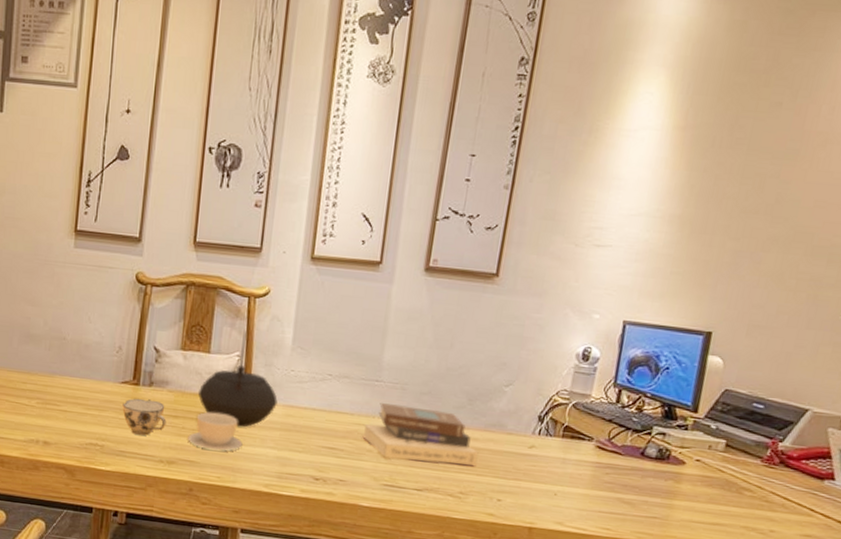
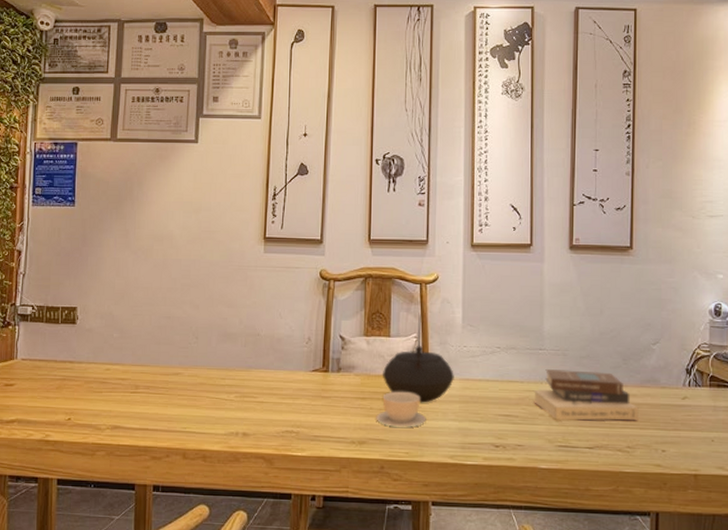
teacup: present [122,398,167,437] -> none [314,384,355,420]

